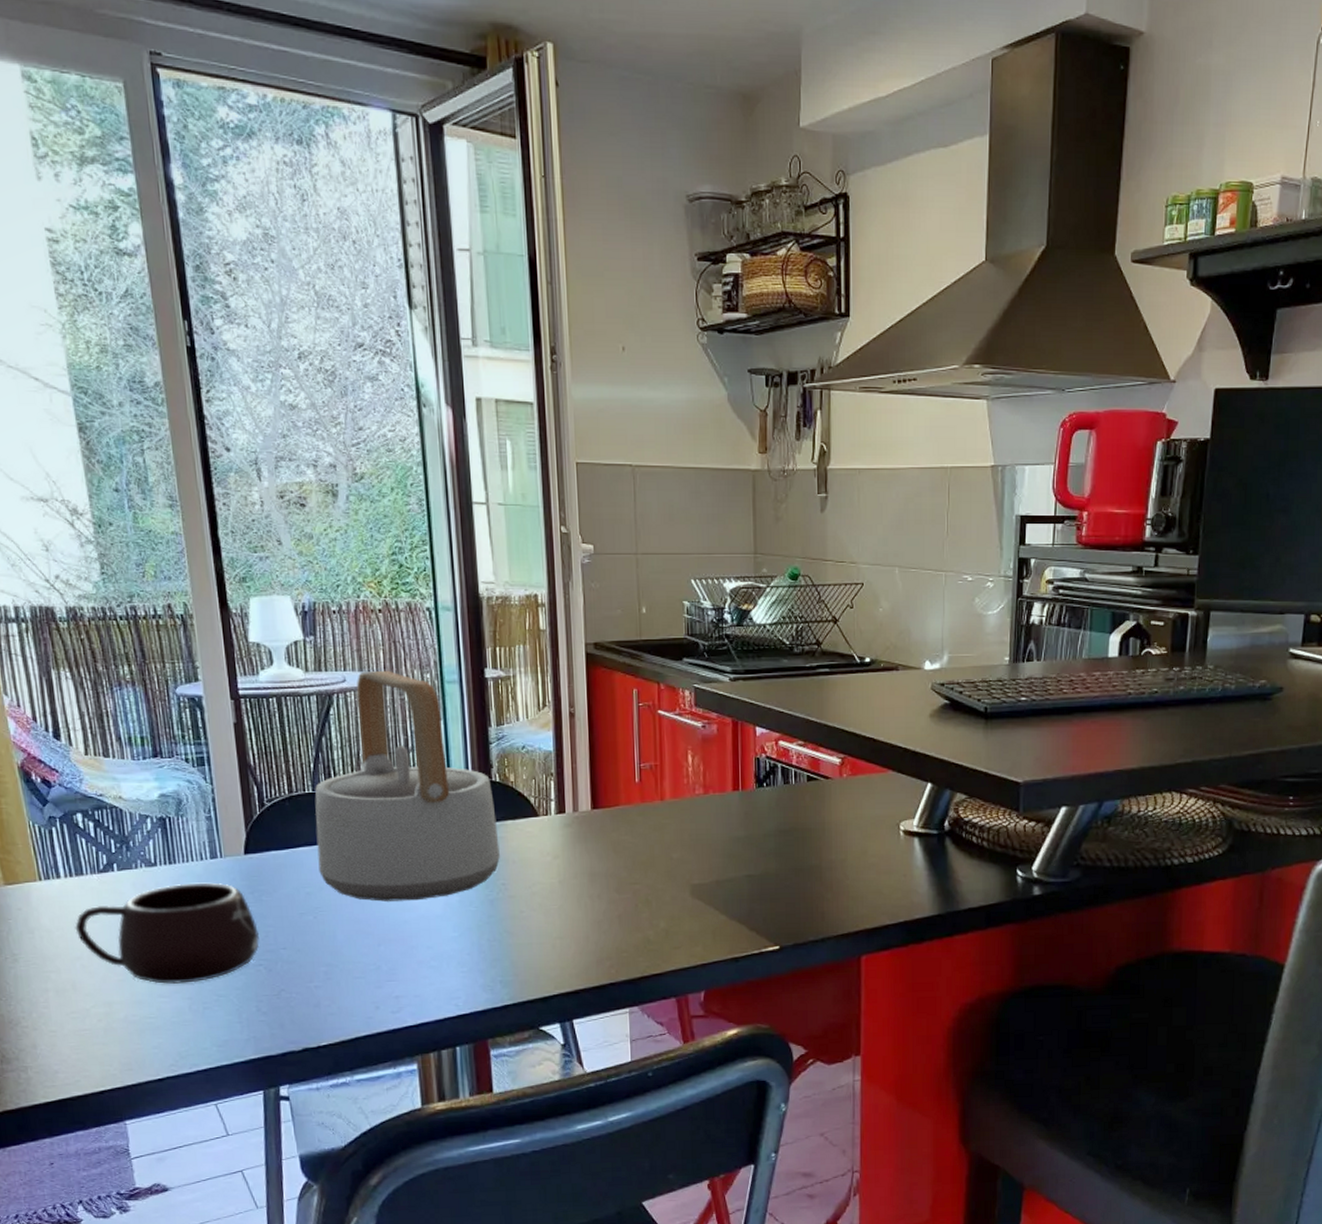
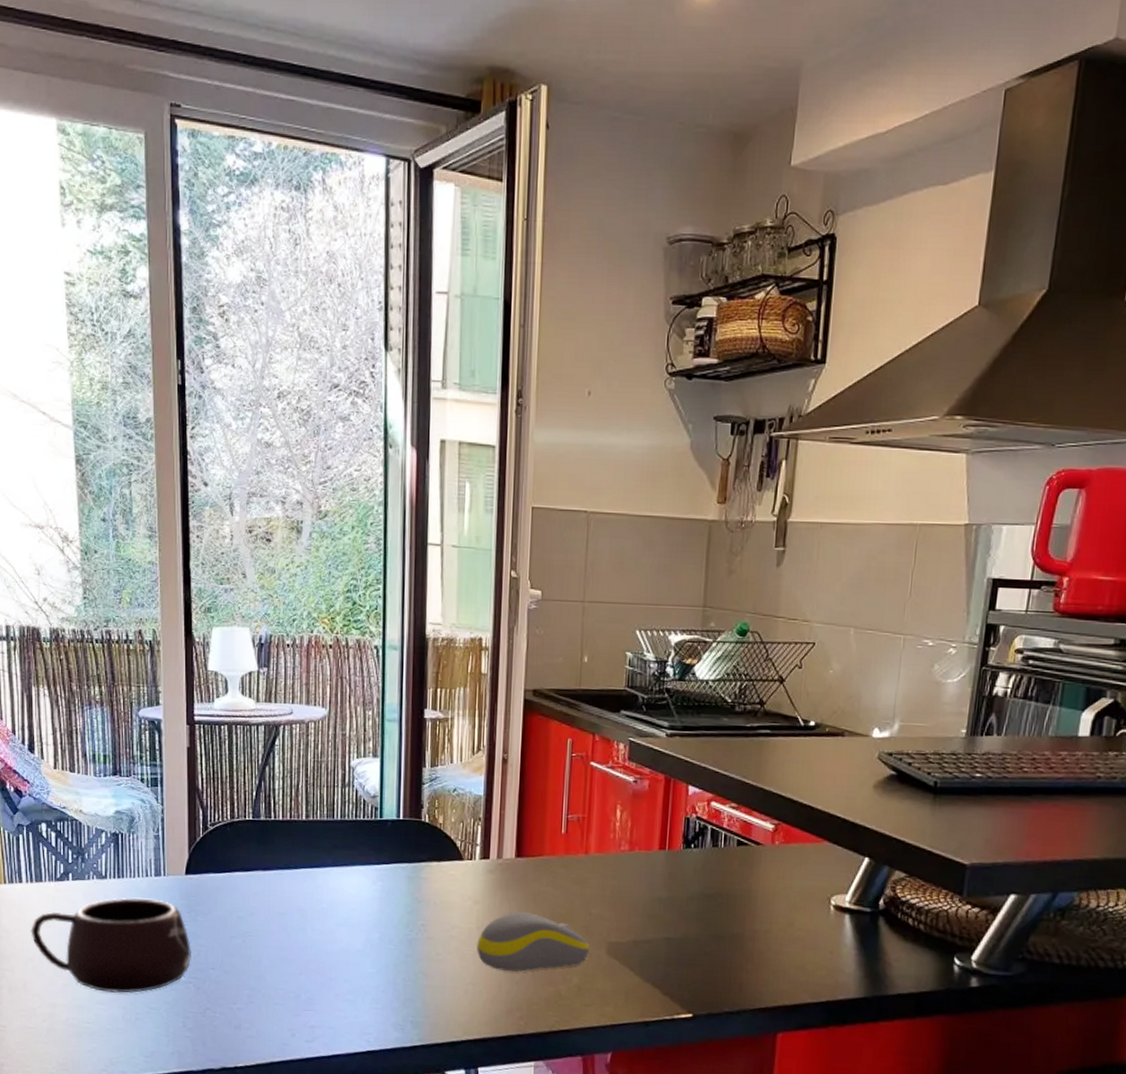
teapot: present [315,670,500,902] -> none [252,705,423,934]
computer mouse: none [560,862,674,922] -> present [477,912,590,972]

